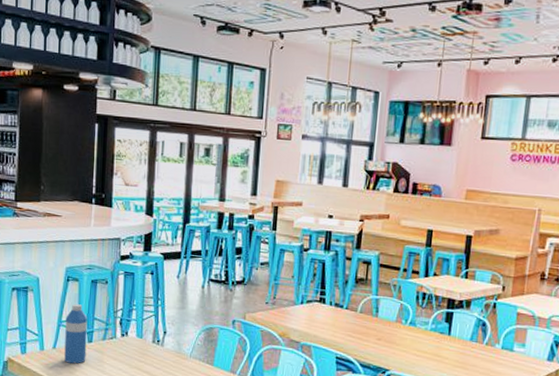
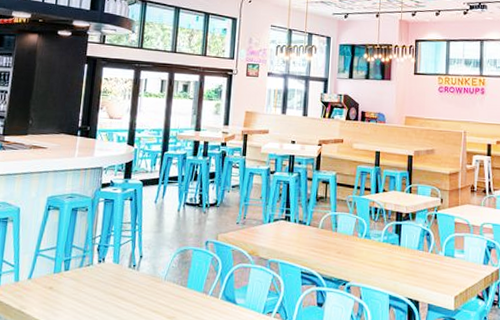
water bottle: present [64,304,88,364] -> none [39,232,66,294]

